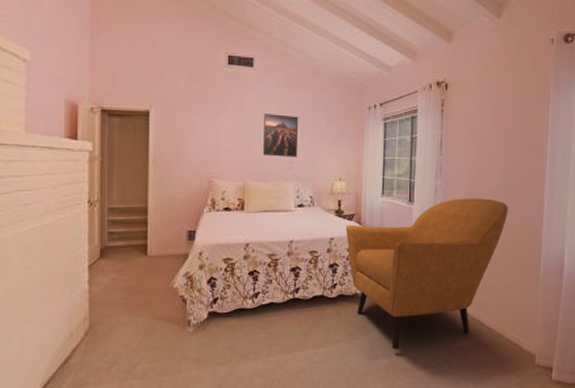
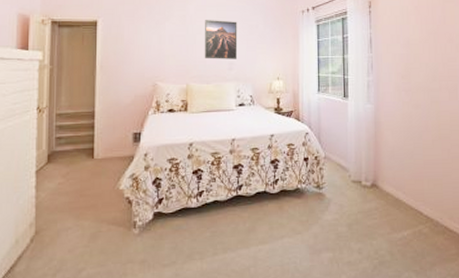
armchair: present [345,198,508,350] -> none [285,91,437,243]

